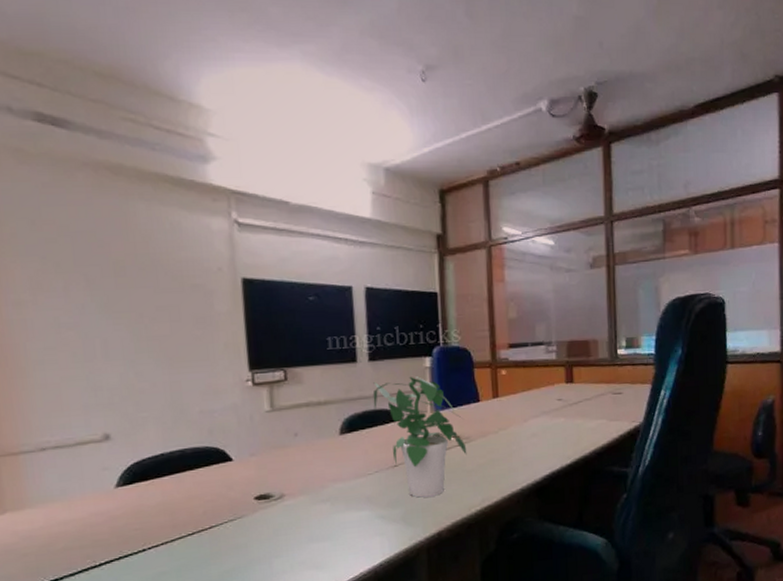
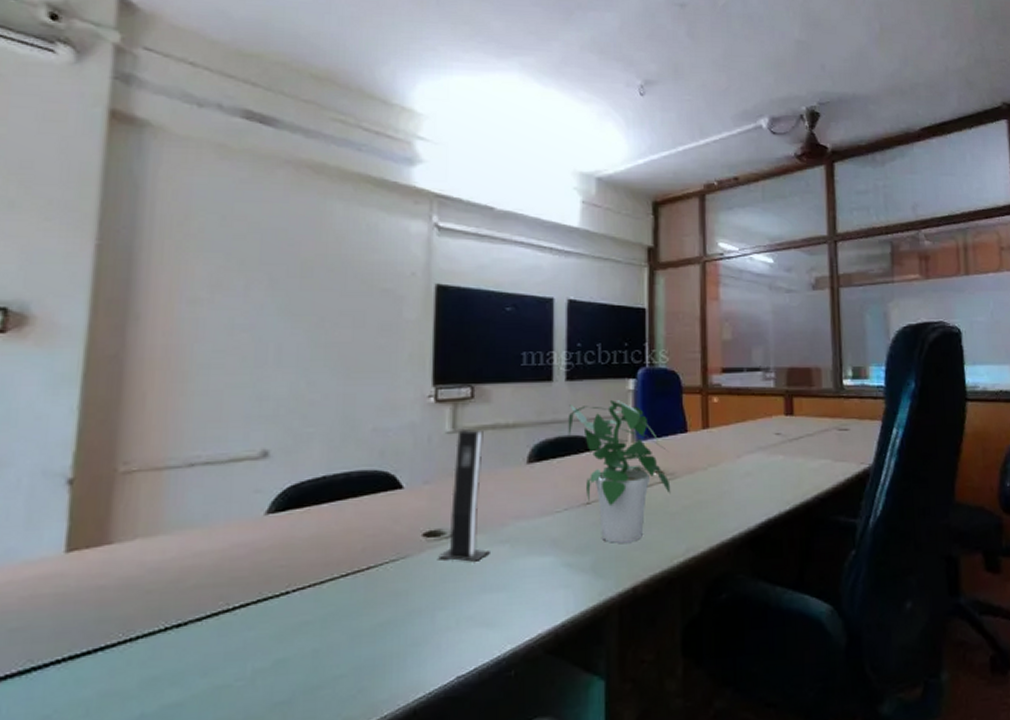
speaker: none [270,407,314,519] -> present [438,428,490,563]

